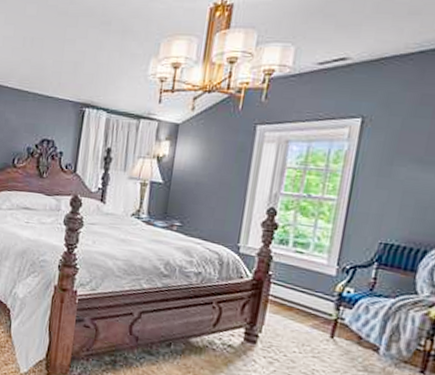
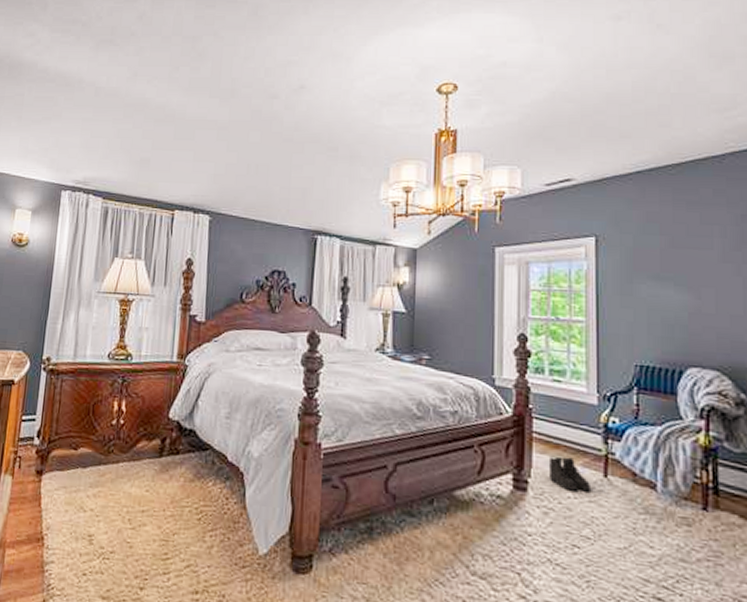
boots: none [279,317,317,348] -> present [548,456,592,491]

